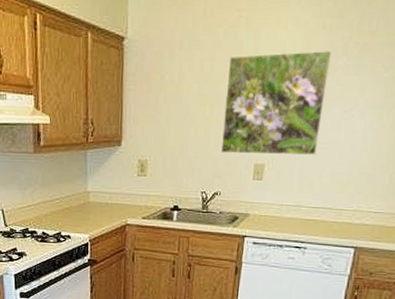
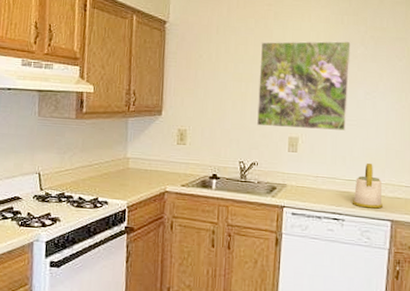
kettle: none [317,190,350,236] -> present [353,163,383,209]

